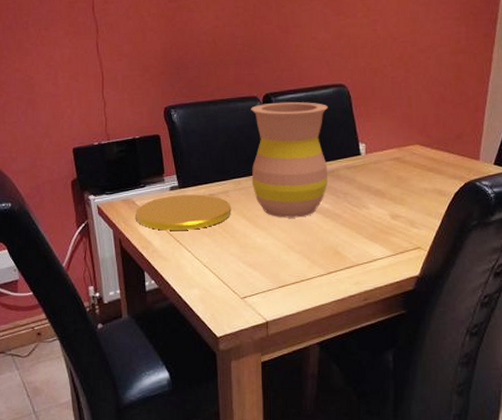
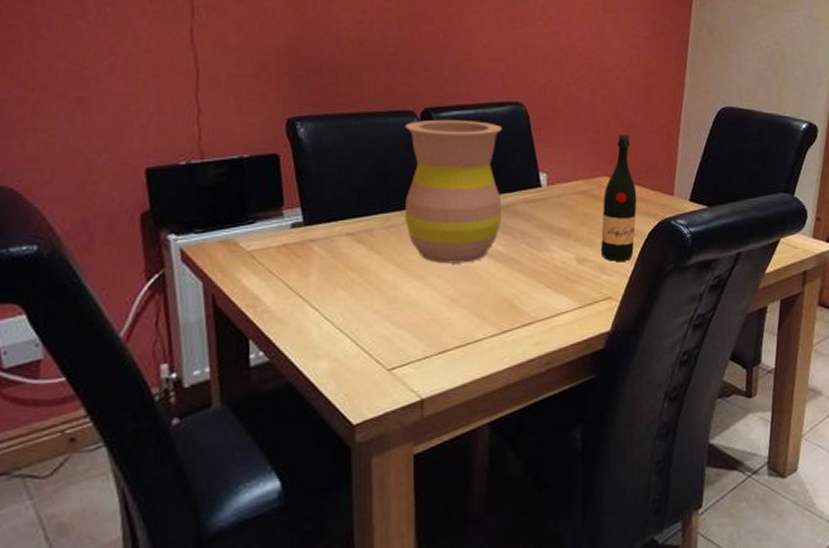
plate: present [136,194,232,231] -> none [239,233,377,282]
wine bottle: none [412,106,445,217] -> present [601,133,637,261]

